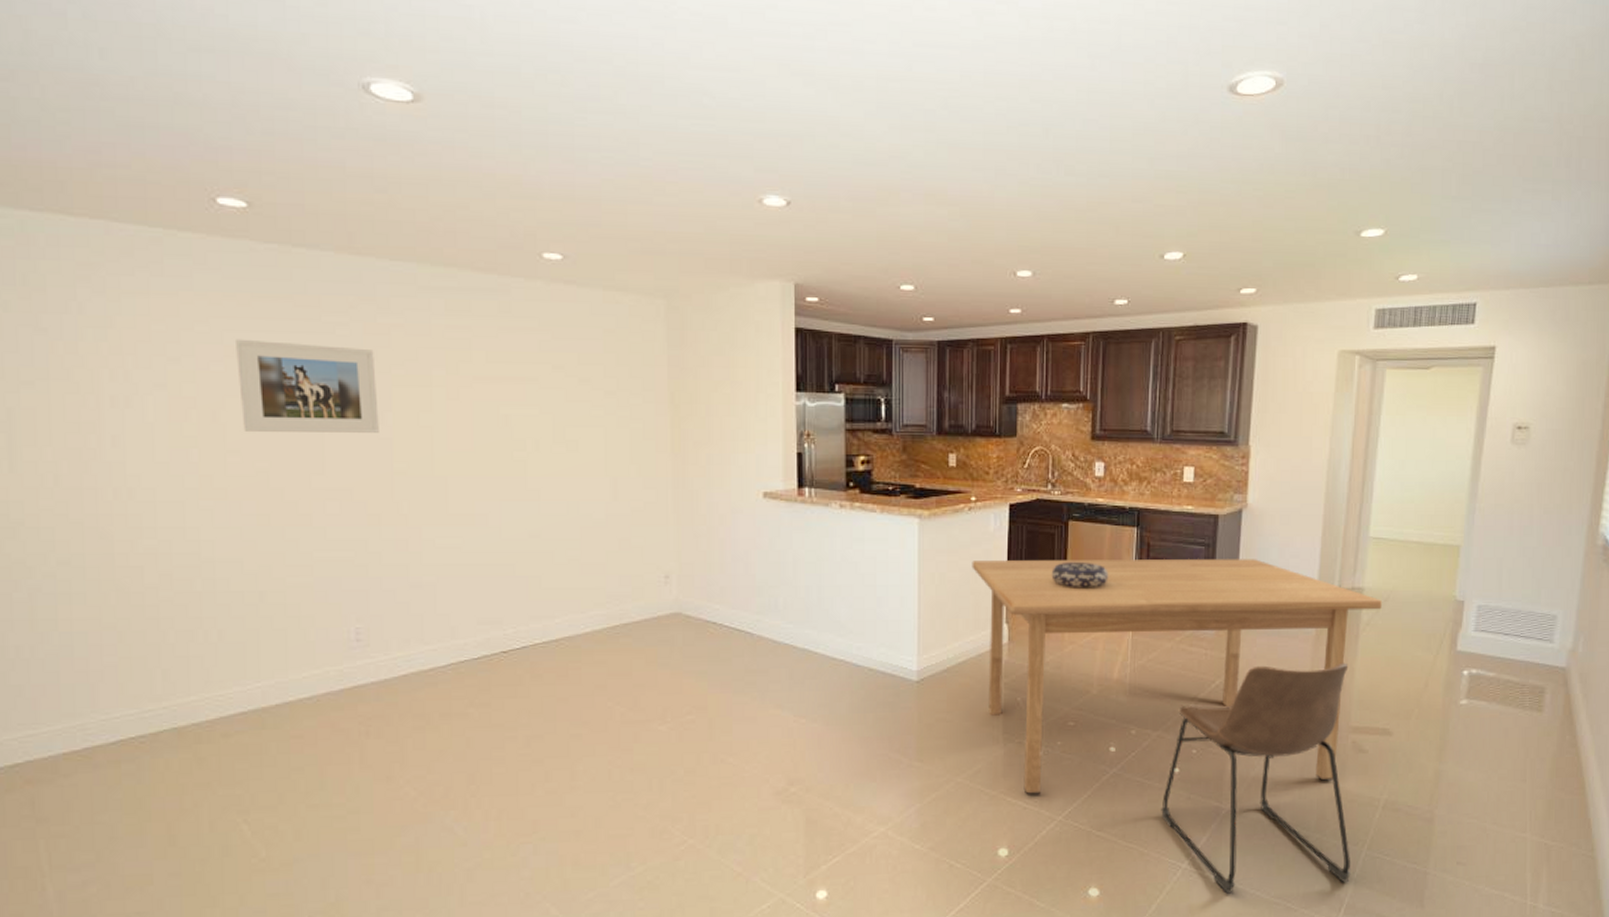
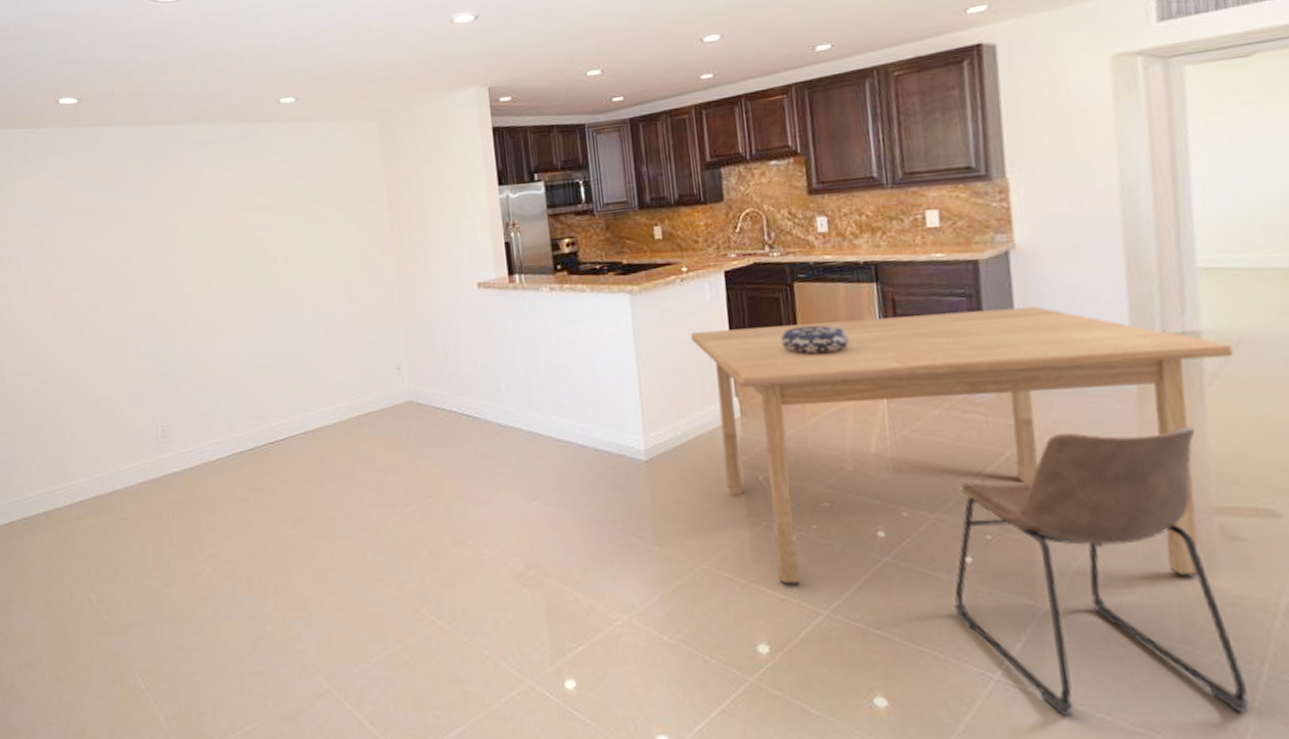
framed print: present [236,339,379,433] -> none [74,197,171,274]

